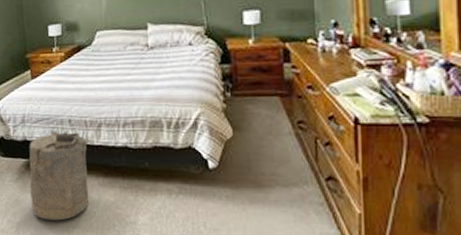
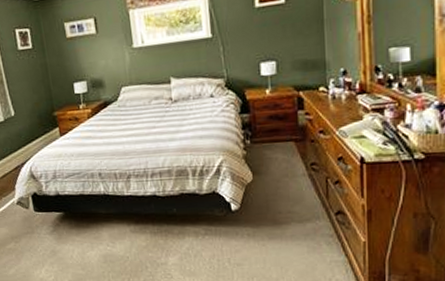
laundry hamper: present [29,131,89,221] -> none [62,184,122,267]

